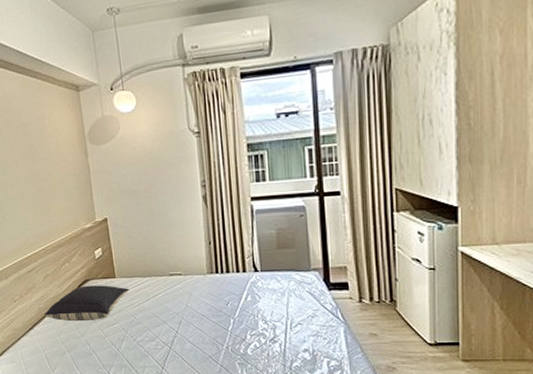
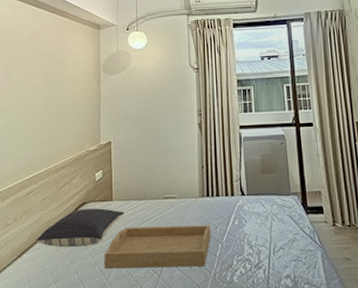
serving tray: none [113,301,222,341] -> present [105,225,211,269]

